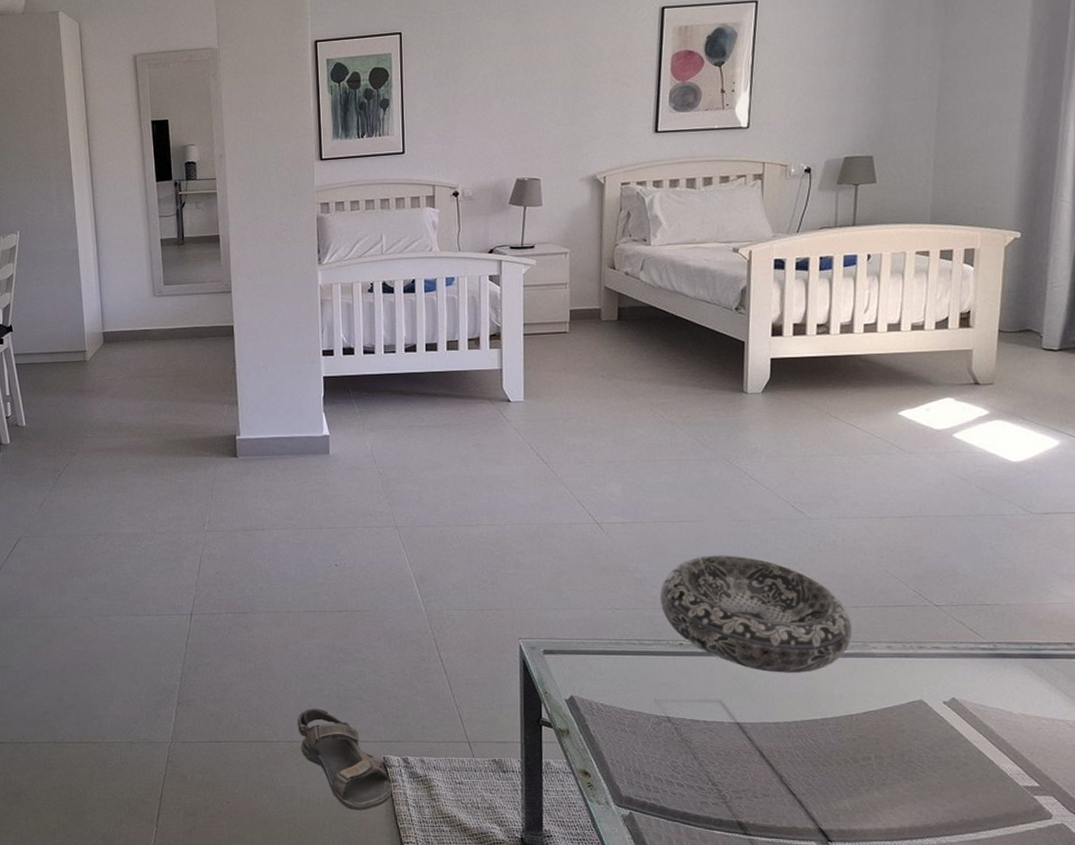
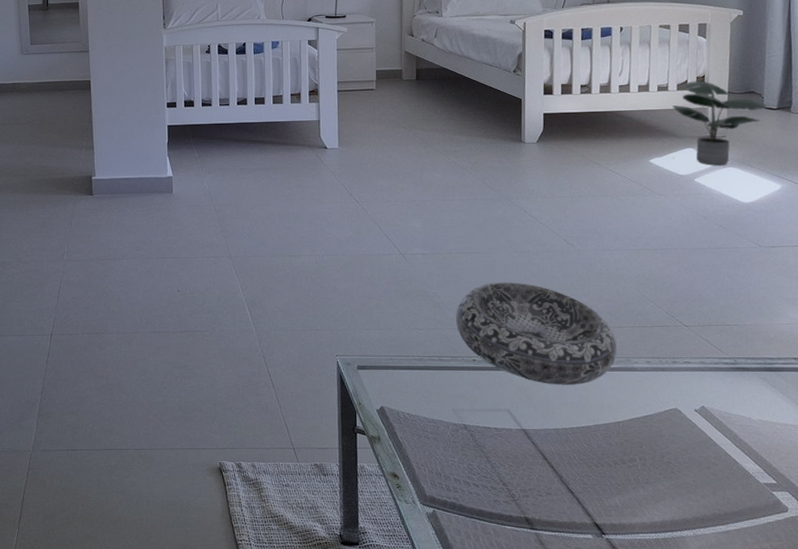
sandal: present [297,709,392,811] -> none [144,419,227,512]
potted plant: none [929,317,1048,418] -> present [672,81,768,166]

